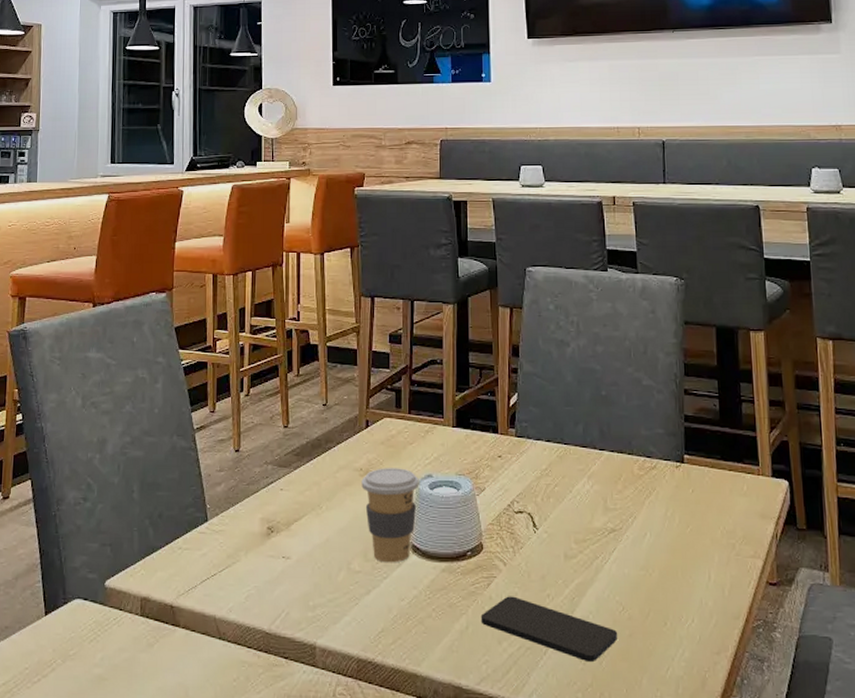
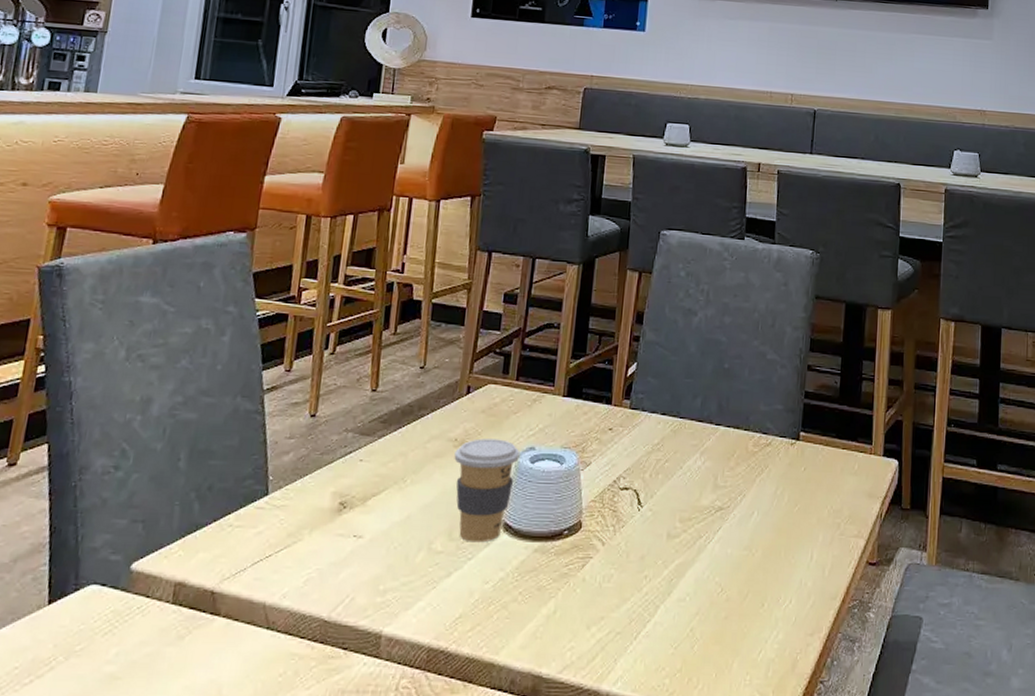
smartphone: present [480,596,618,663] -> none [570,578,714,647]

